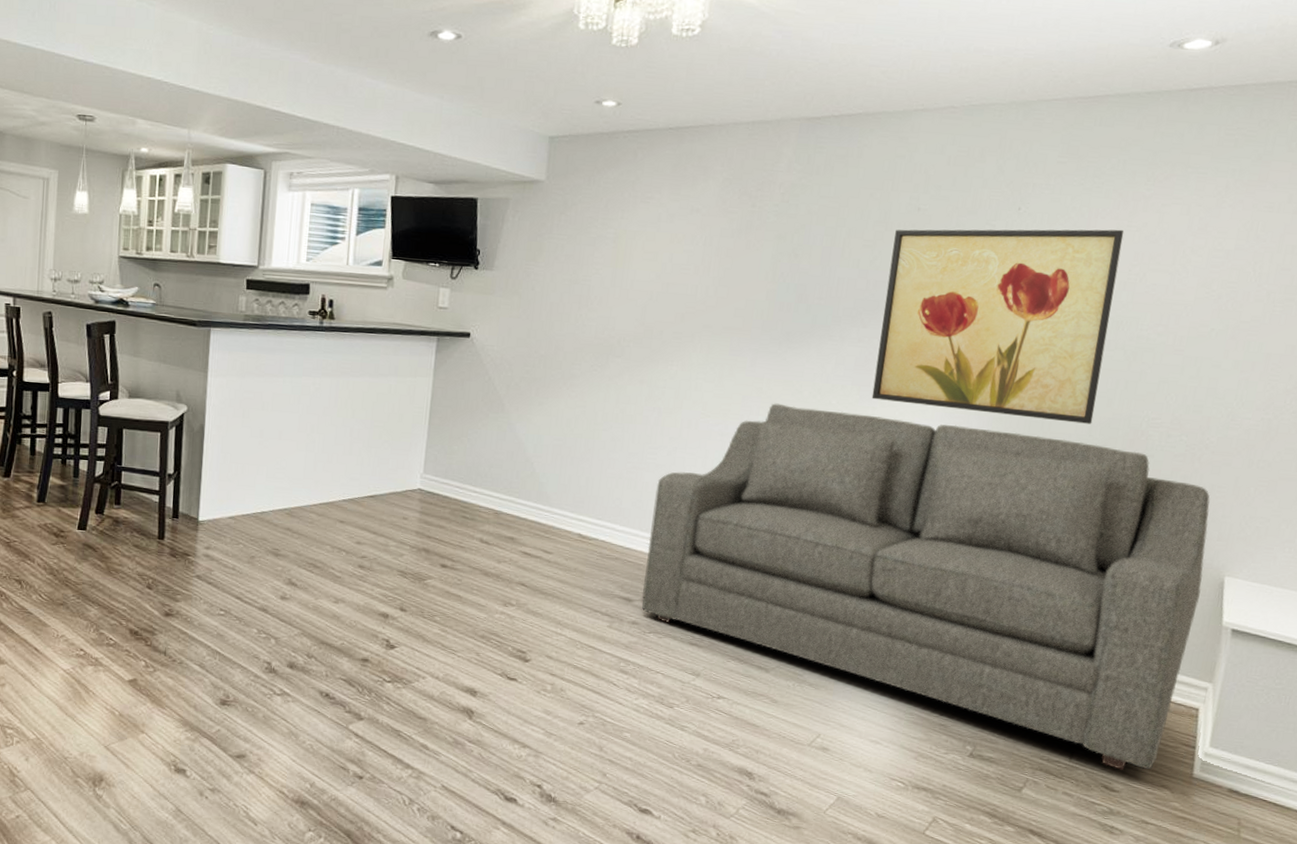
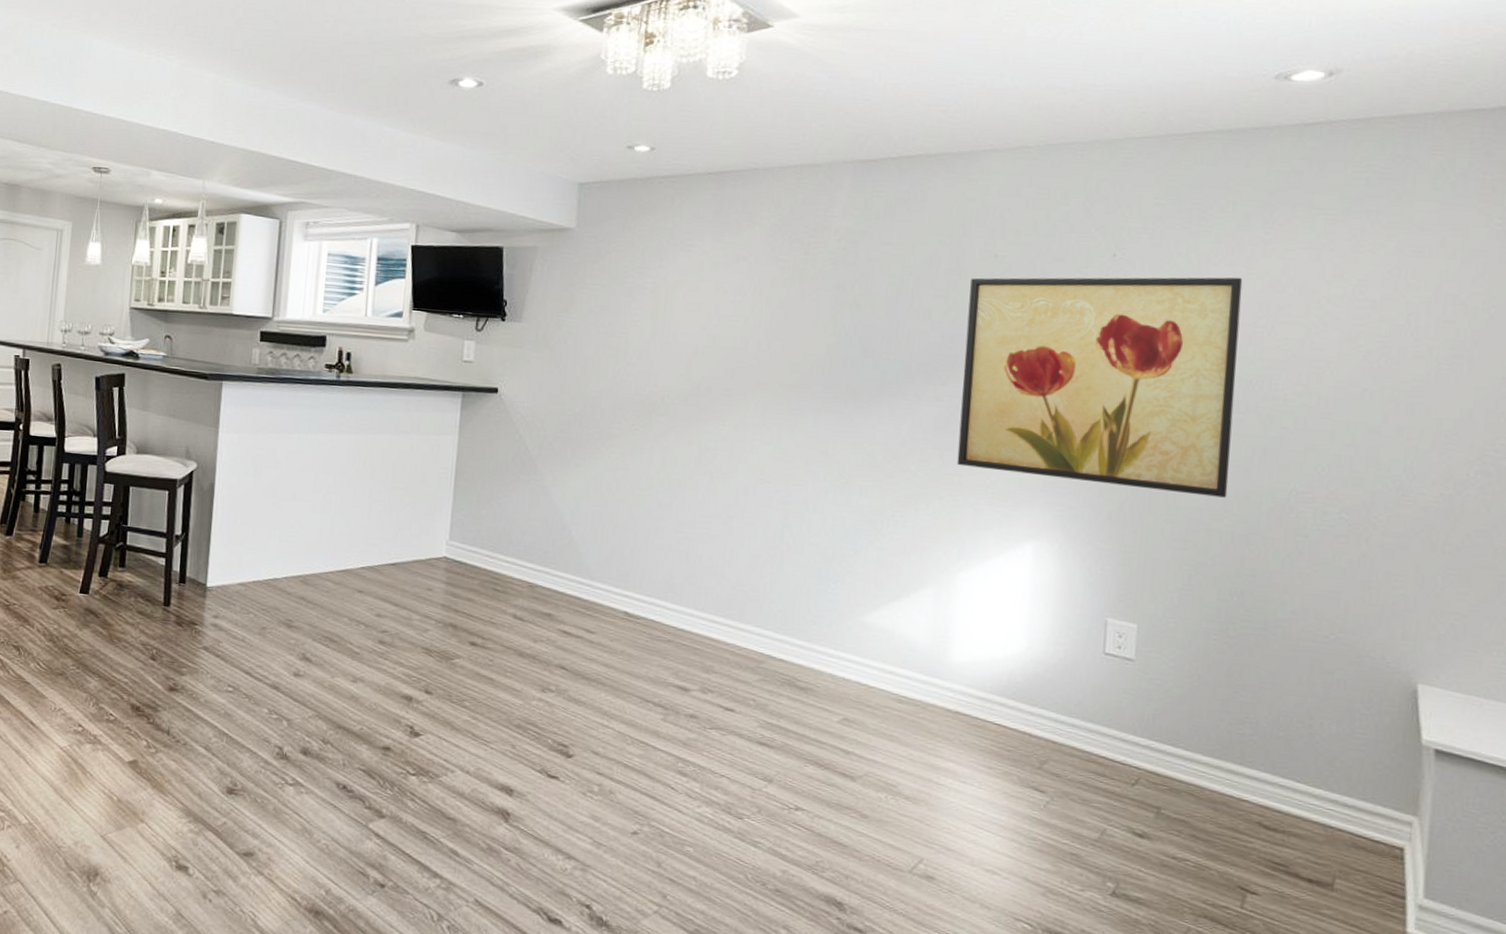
sofa: present [641,403,1210,771] -> none [700,468,1389,924]

